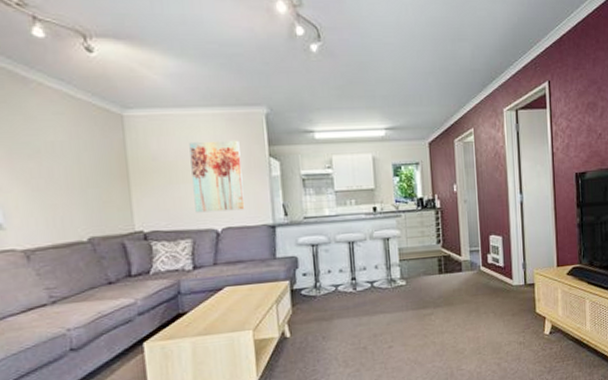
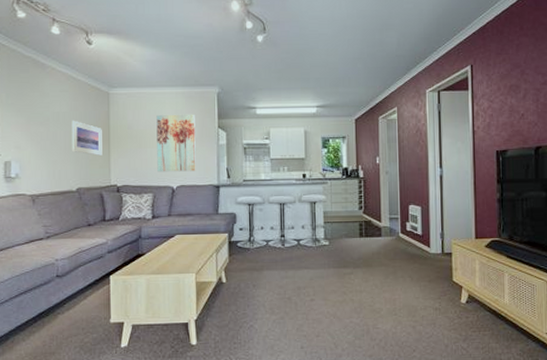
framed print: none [73,151,120,196] -> present [72,120,102,156]

